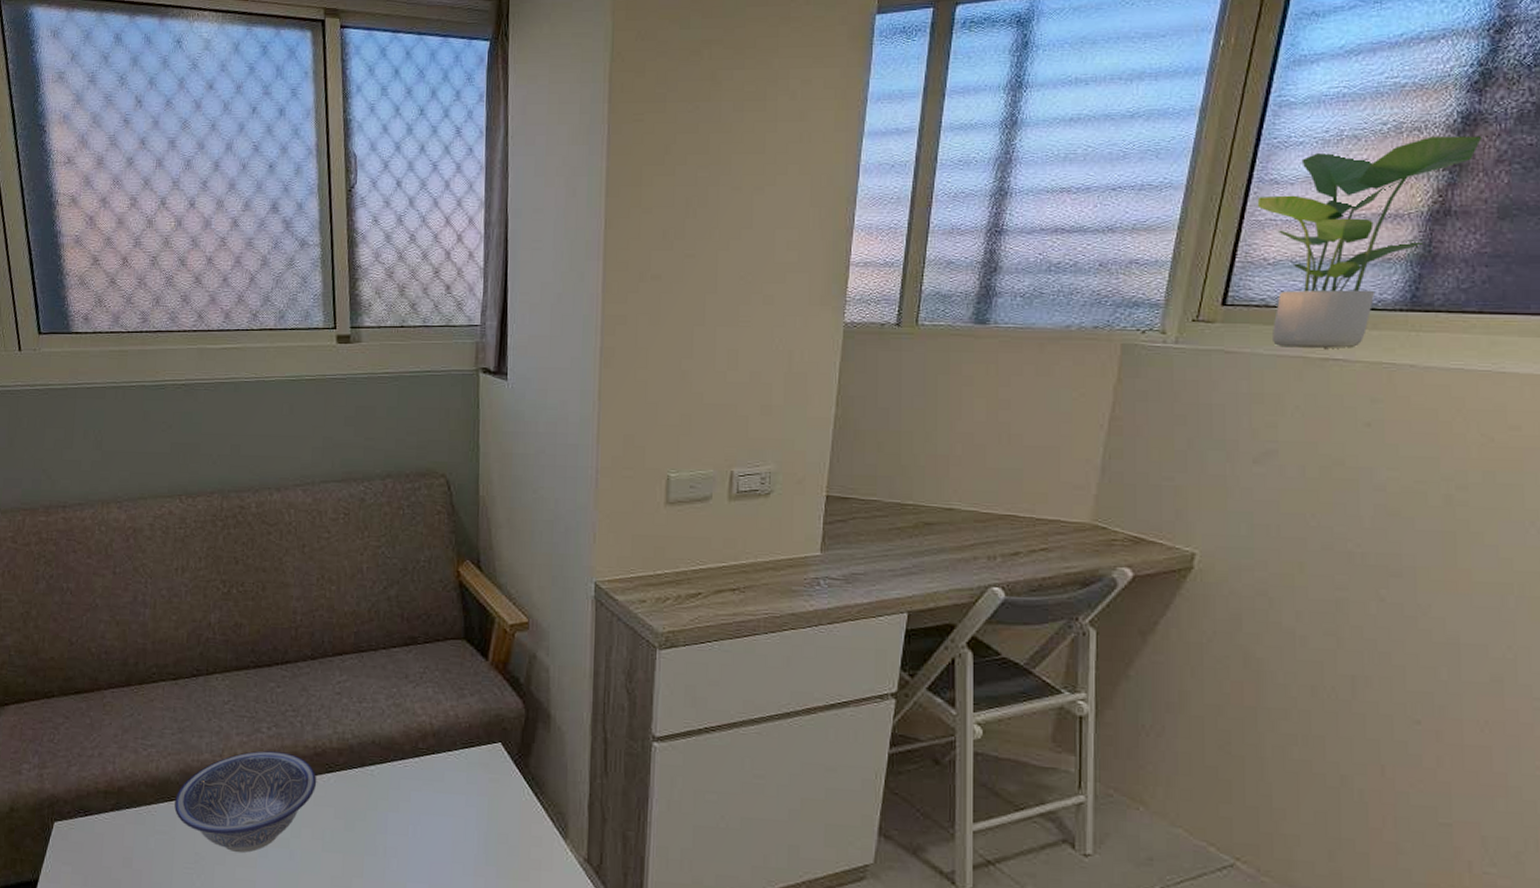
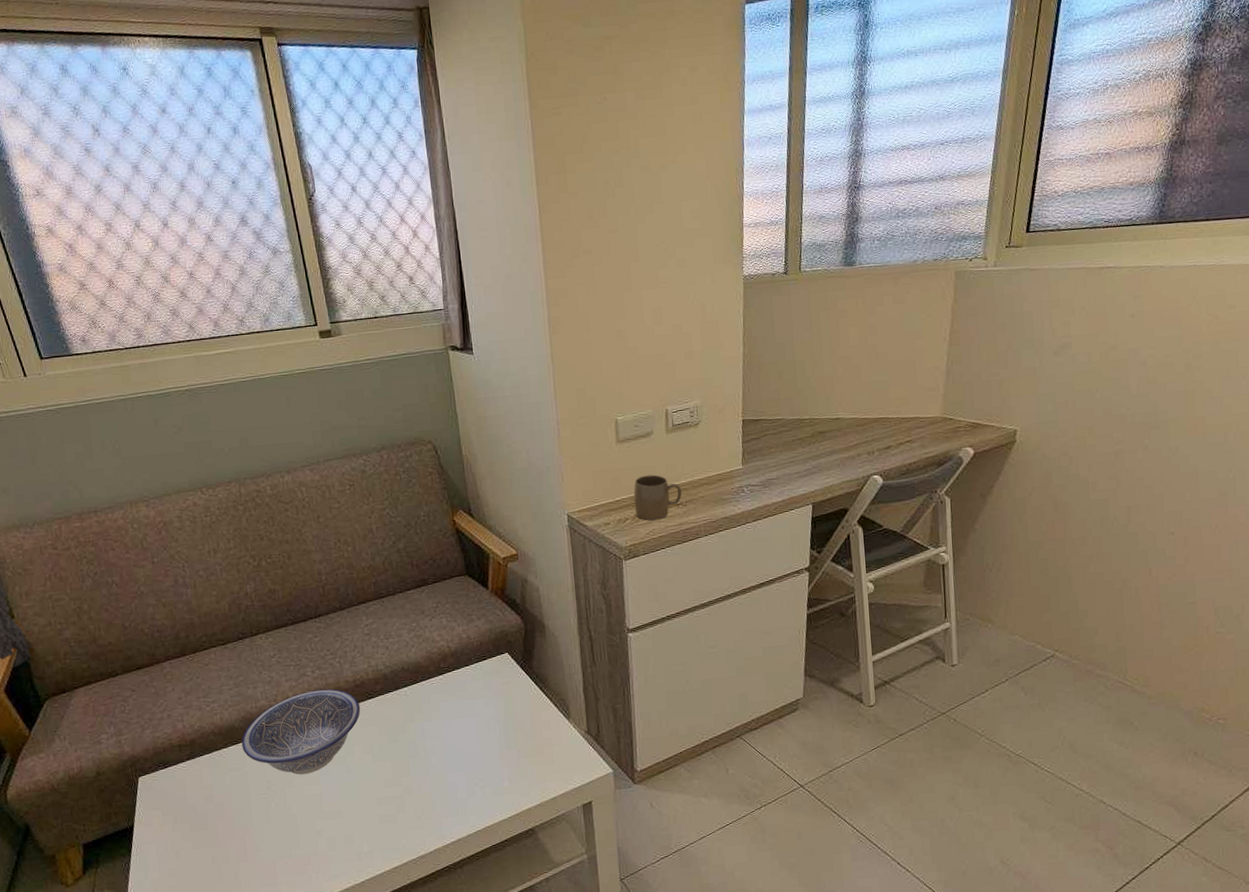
mug: none [678,548,741,605] -> present [633,474,682,521]
potted plant: present [1257,136,1483,349] -> none [1048,78,1206,262]

